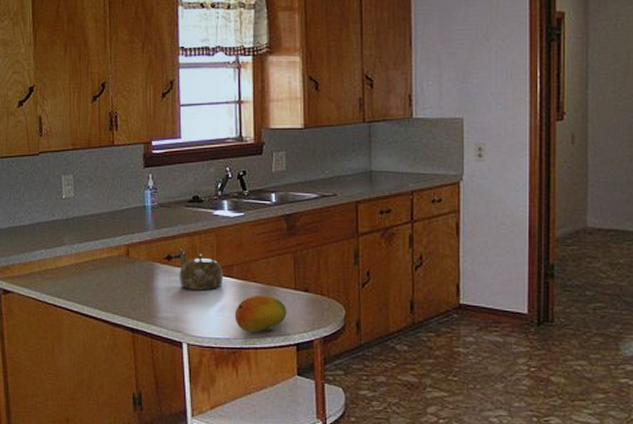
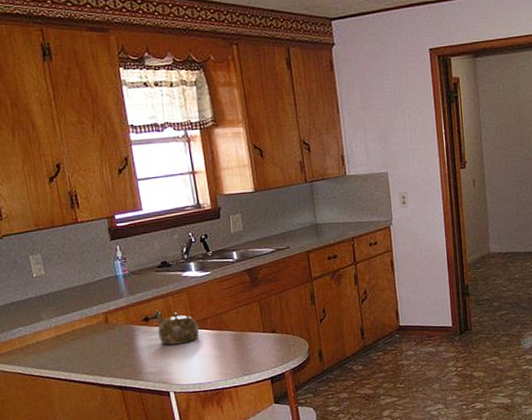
fruit: present [234,294,287,332] -> none [213,340,259,374]

